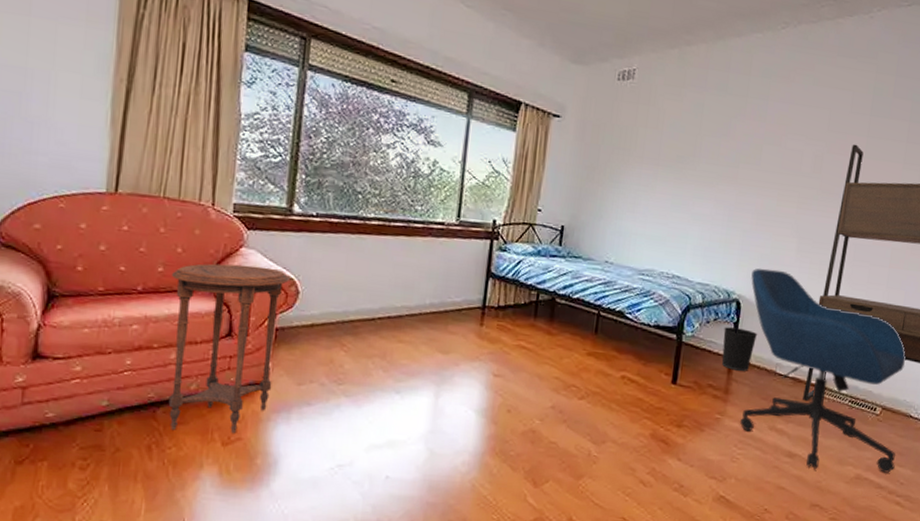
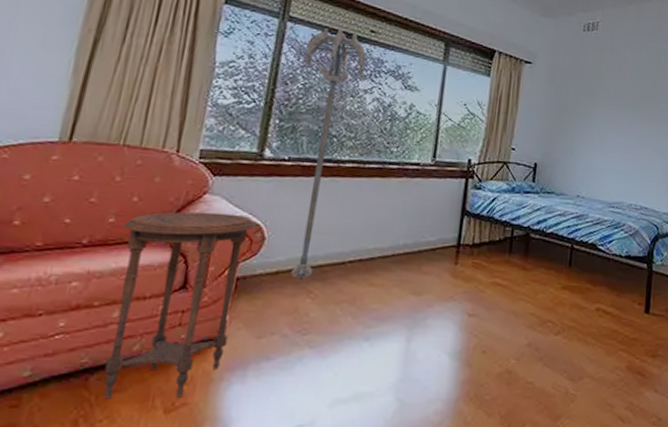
floor lamp: none [324,77,388,332] -> present [290,28,366,278]

